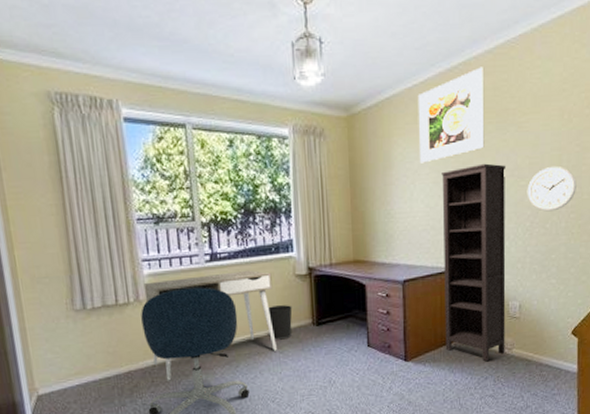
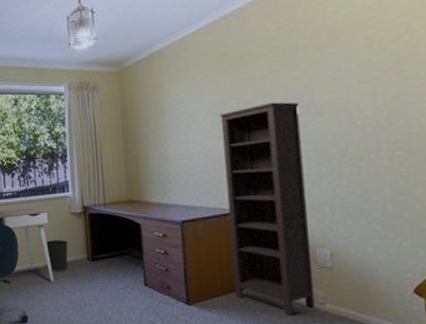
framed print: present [417,67,485,164] -> none [189,9,270,107]
wall clock: present [527,167,576,212] -> none [329,99,401,149]

